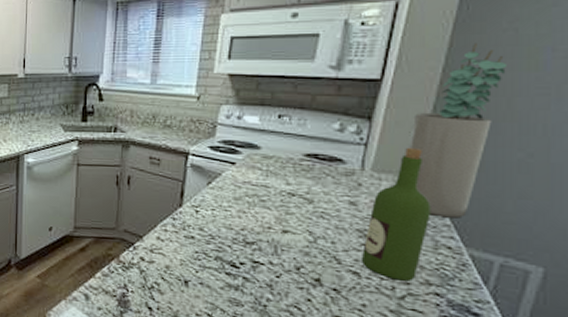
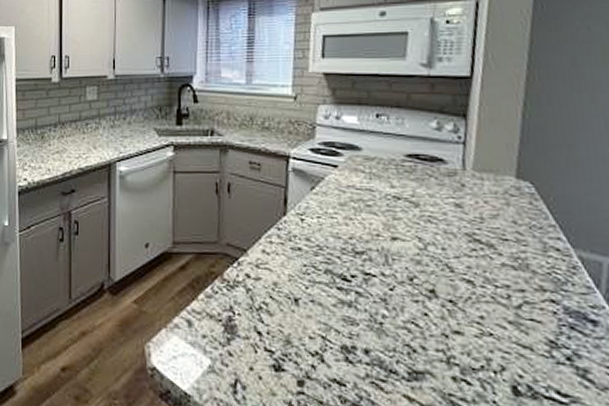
wine bottle: present [362,147,431,281] -> none [473,145,536,288]
vase: present [409,42,506,219] -> none [505,40,585,218]

